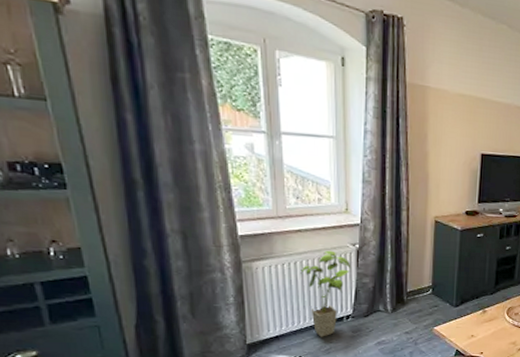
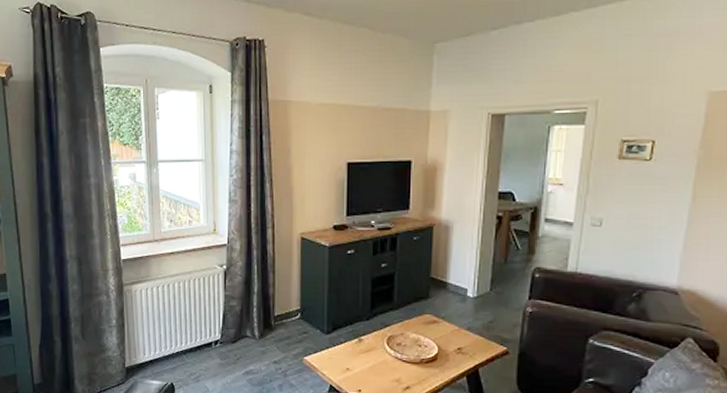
house plant: present [300,250,351,337] -> none [173,272,219,364]

